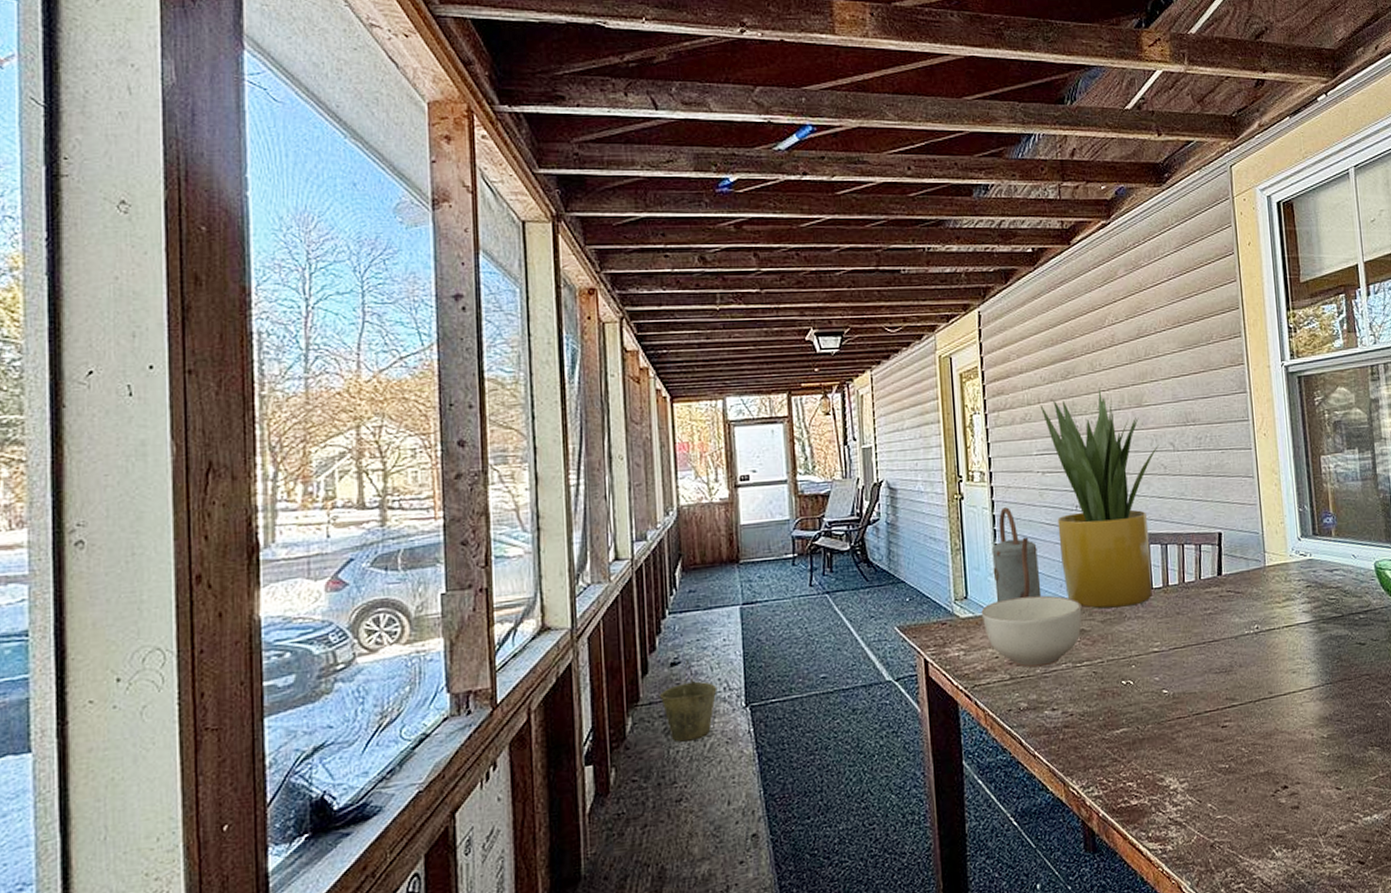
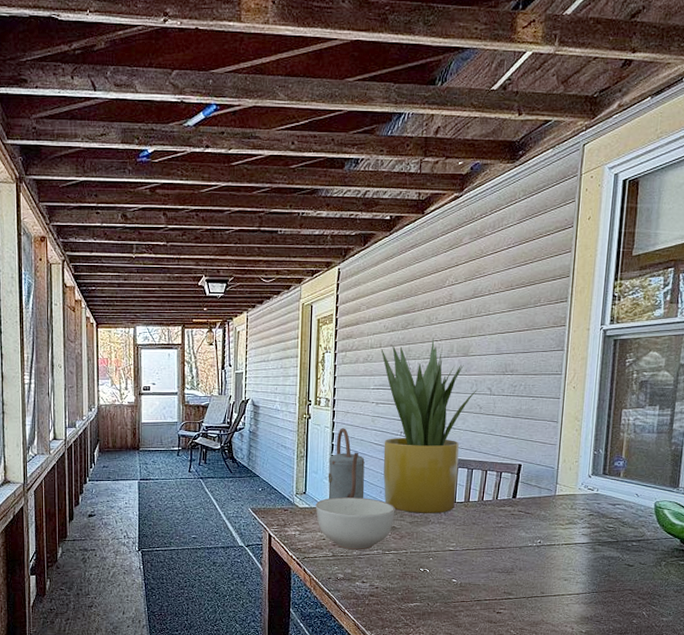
bucket: present [659,660,717,743] -> none [80,514,120,569]

